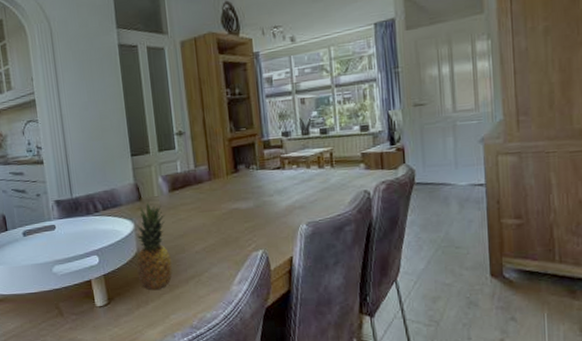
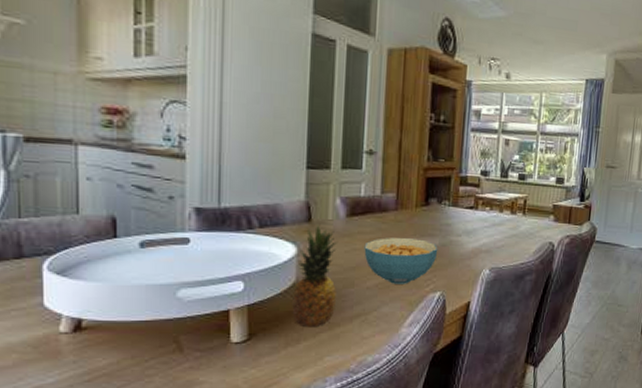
cereal bowl: none [188,203,254,247] -> present [364,238,438,284]

